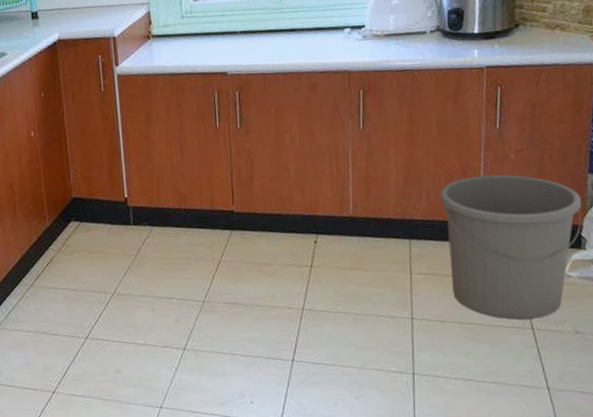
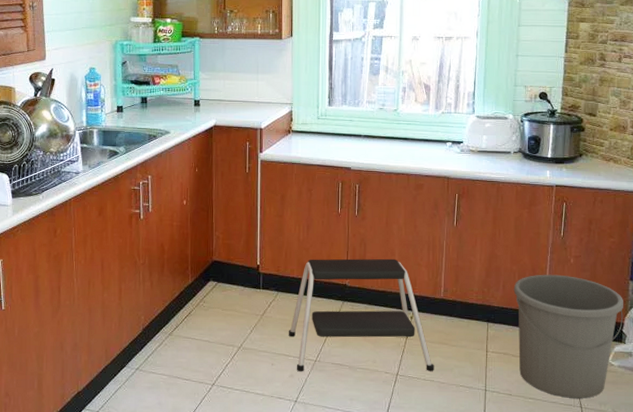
step stool: none [168,175,348,316] -> present [288,258,434,372]

